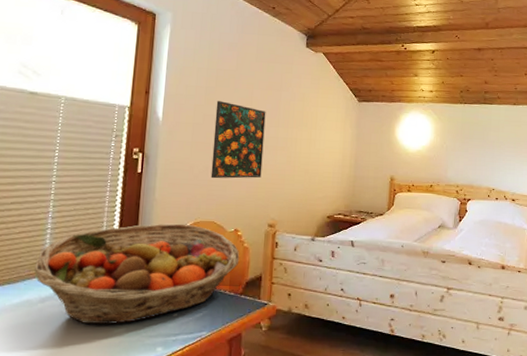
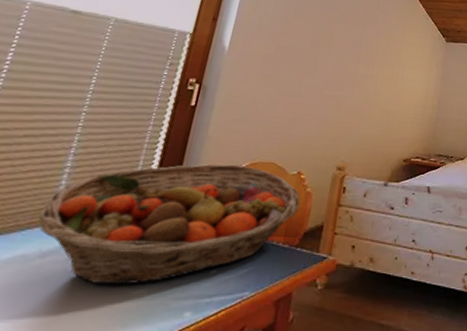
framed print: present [210,101,266,179] -> none [276,32,347,117]

